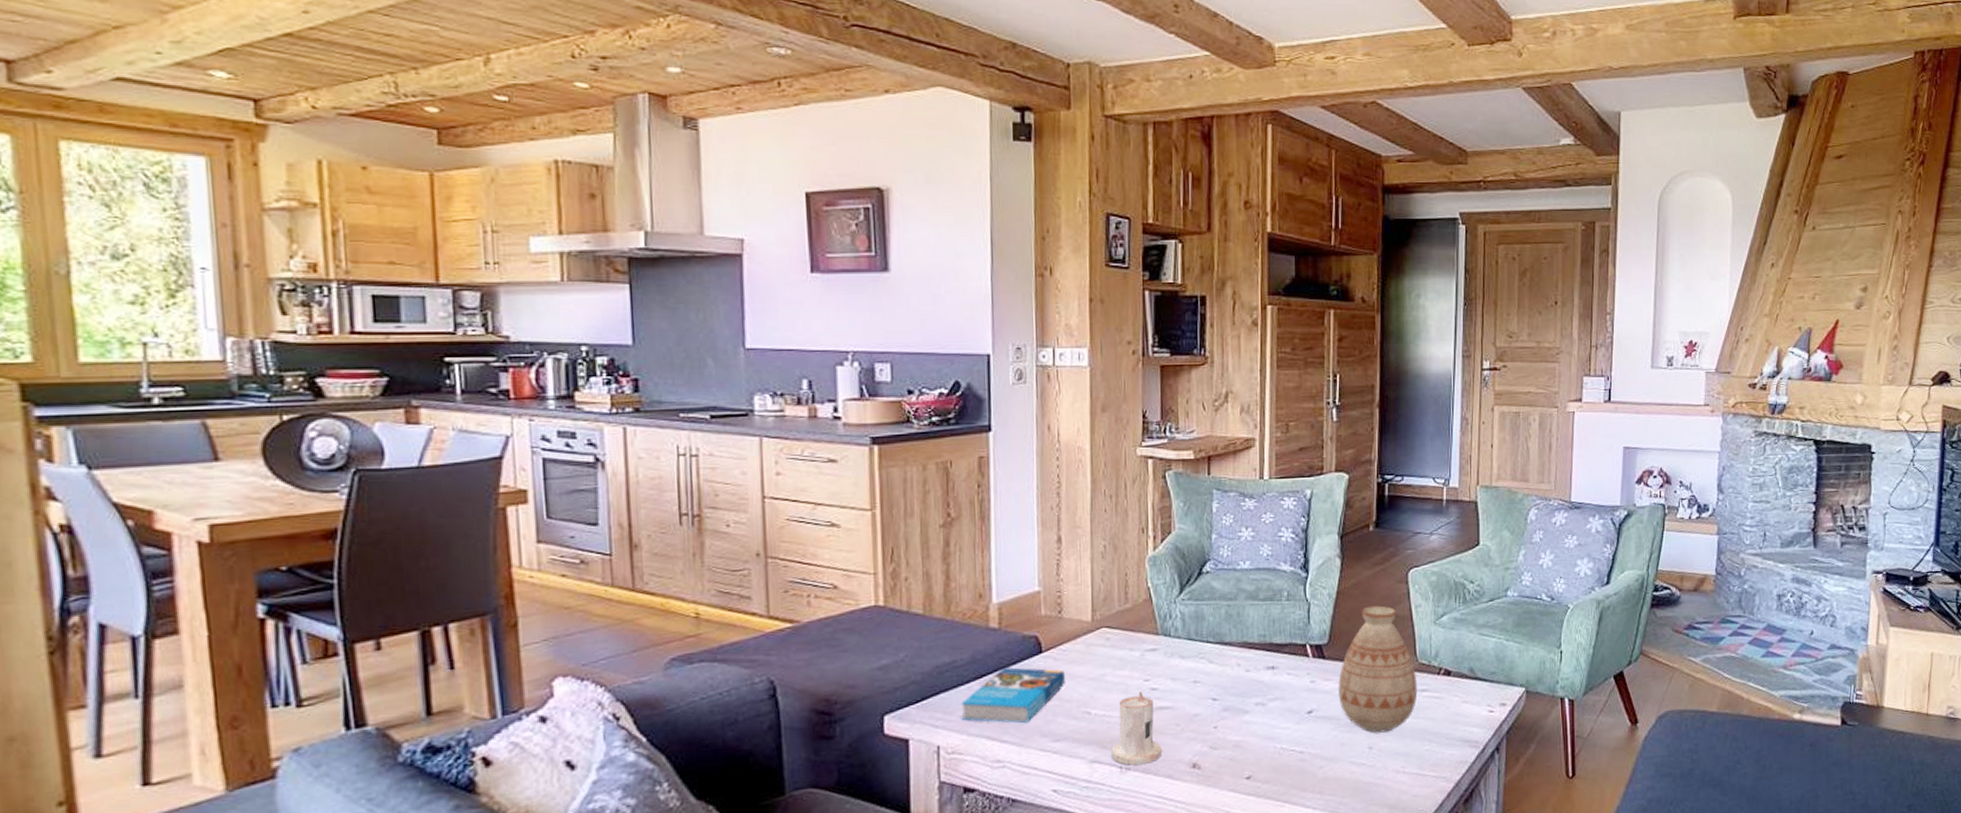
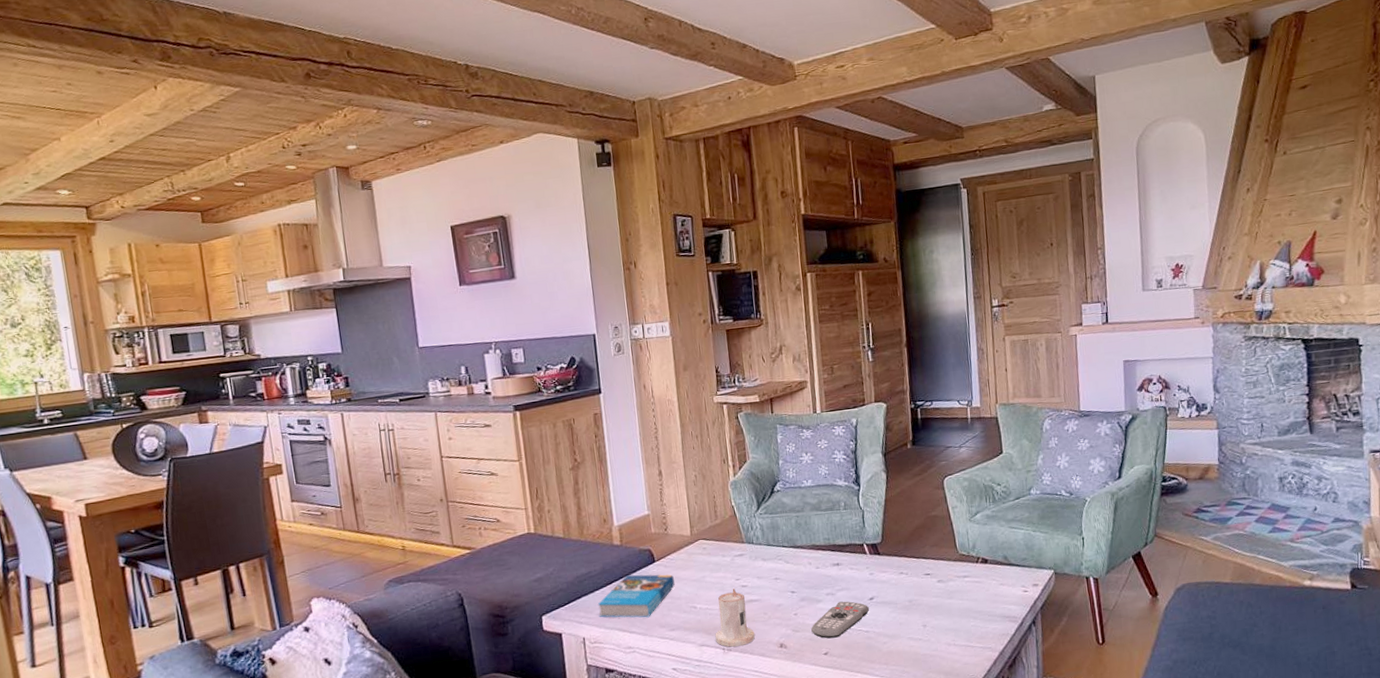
remote control: none [1233,713,1307,759] -> present [811,601,870,639]
vase: present [1338,605,1418,733] -> none [892,508,961,613]

